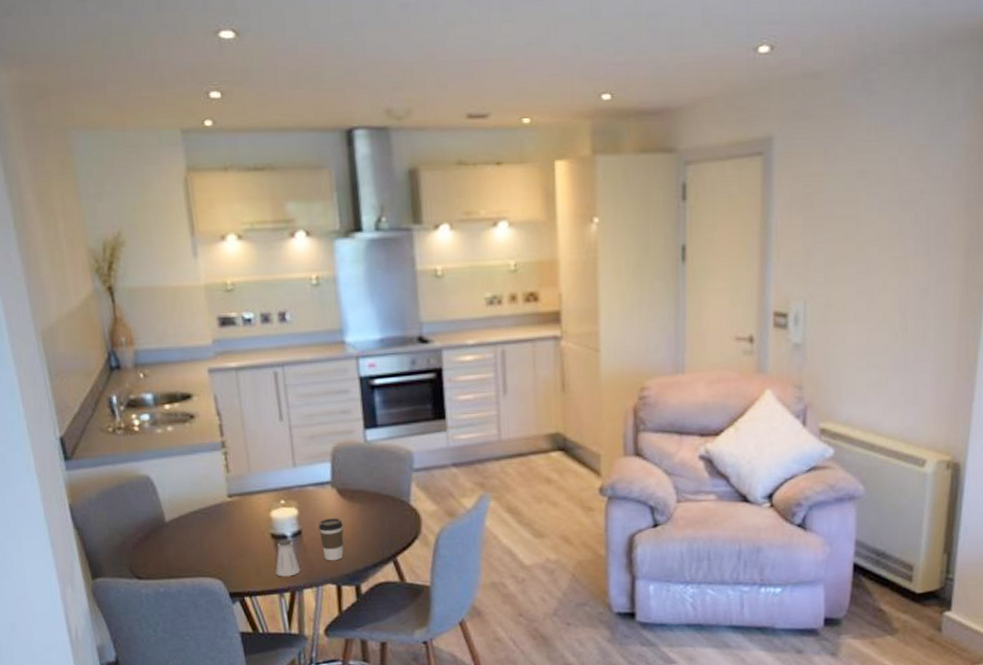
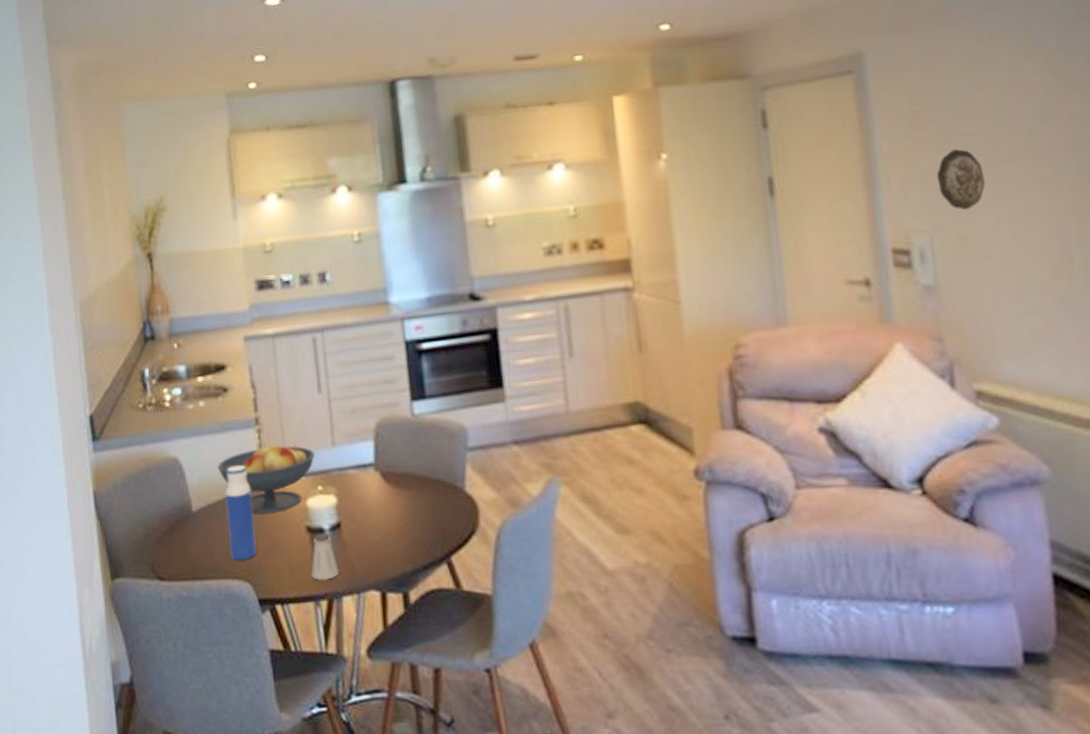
fruit bowl: none [187,463,278,524] -> present [217,442,316,515]
water bottle: none [195,483,226,562] -> present [225,465,256,561]
coffee cup: present [318,518,344,561] -> none [359,507,389,562]
decorative plate: none [816,229,854,282] -> present [936,149,986,211]

